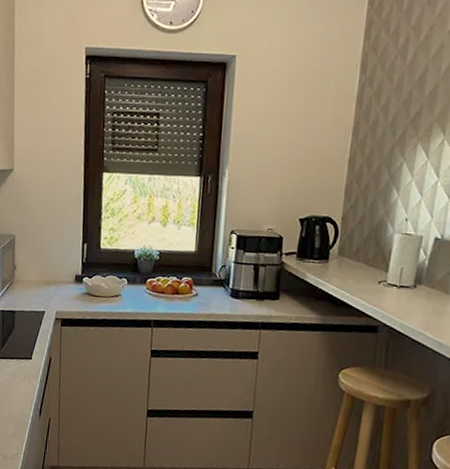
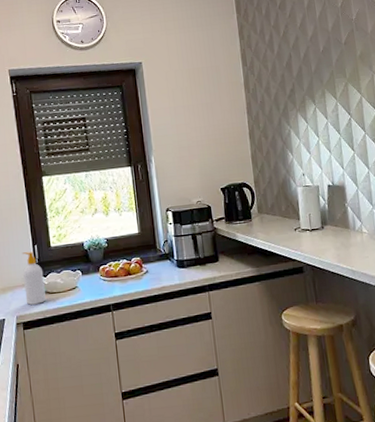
soap bottle: none [67,249,89,304] -> present [22,251,46,305]

